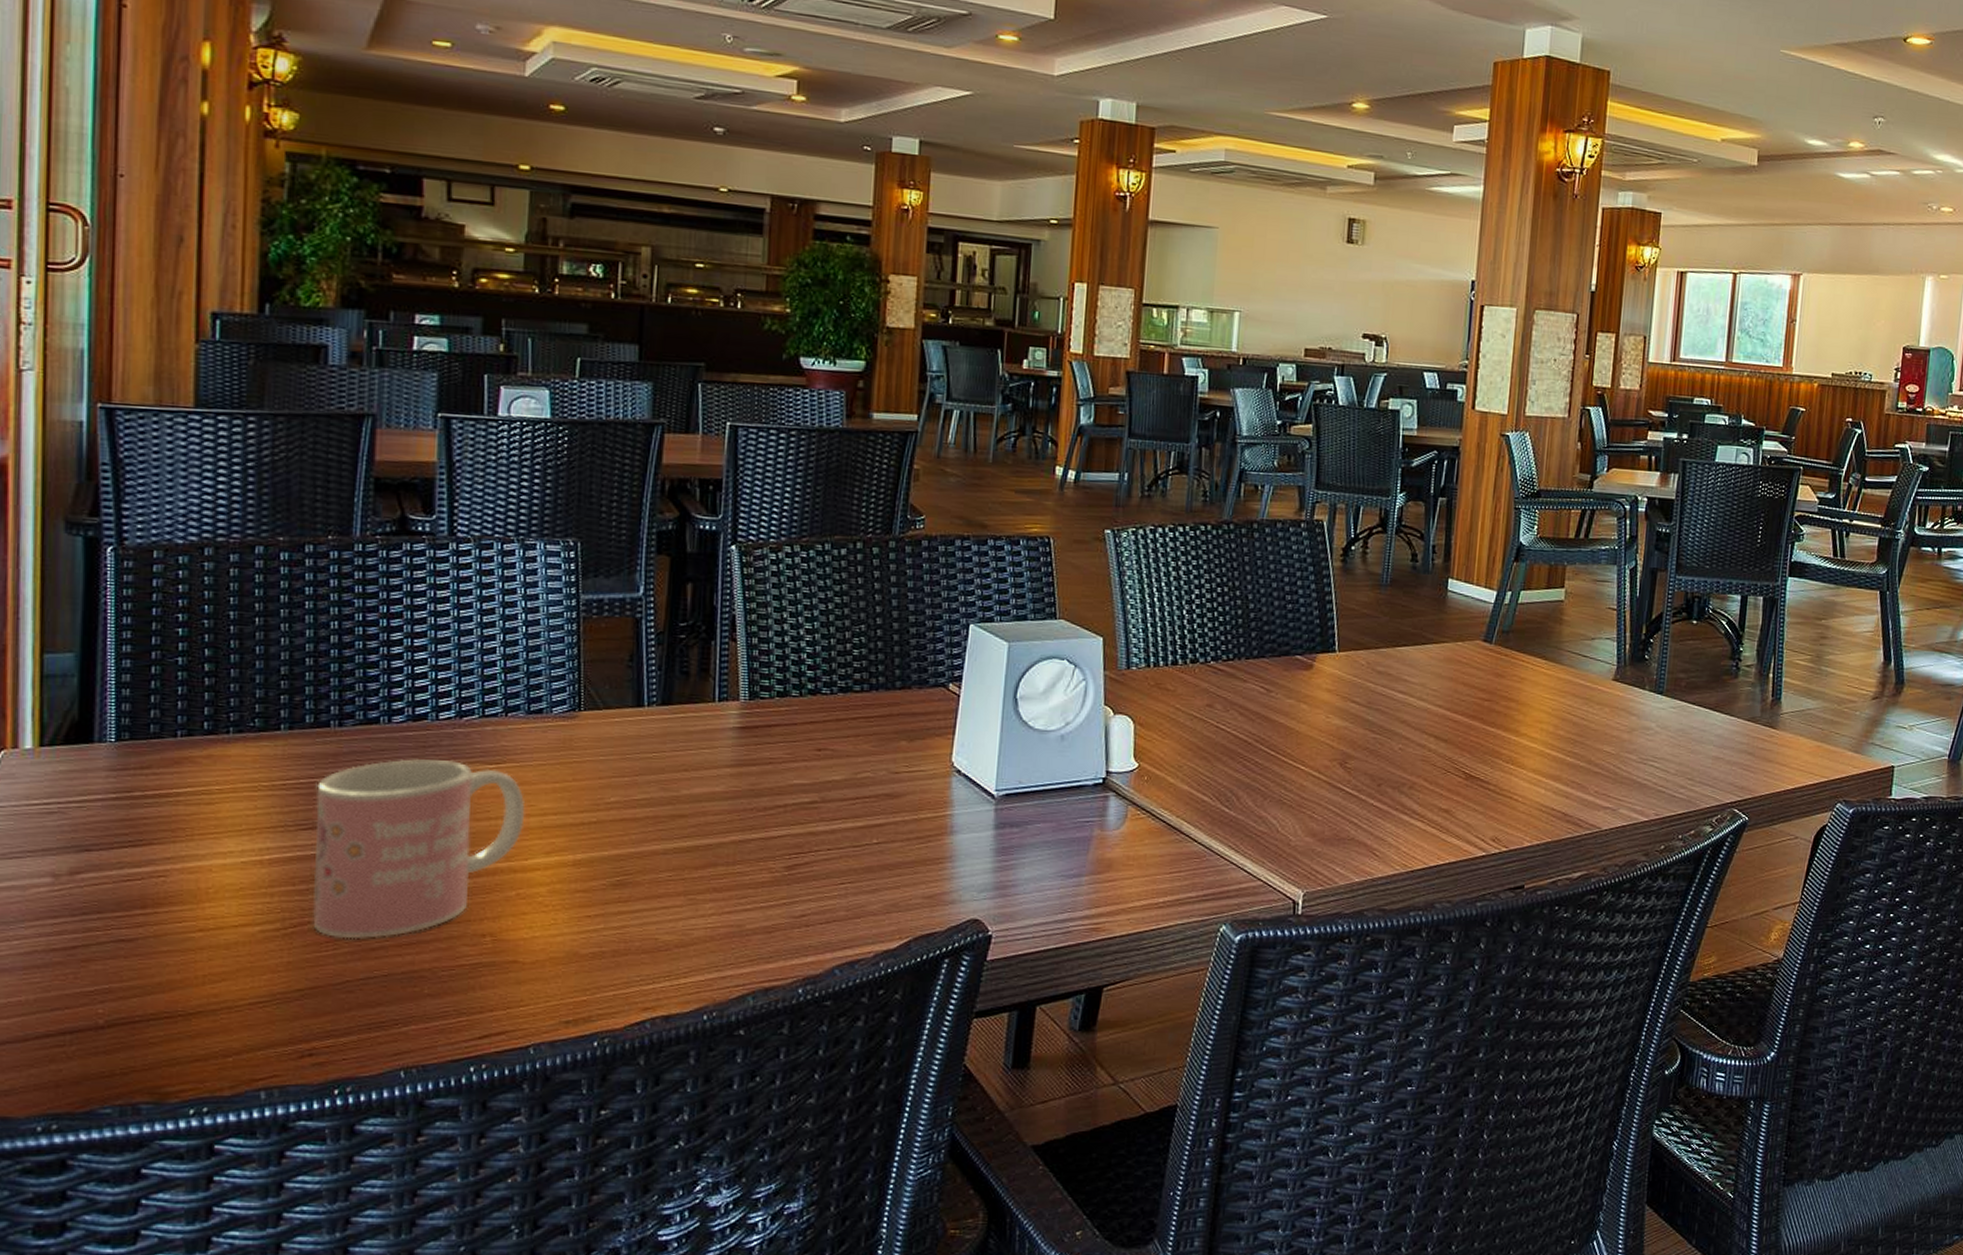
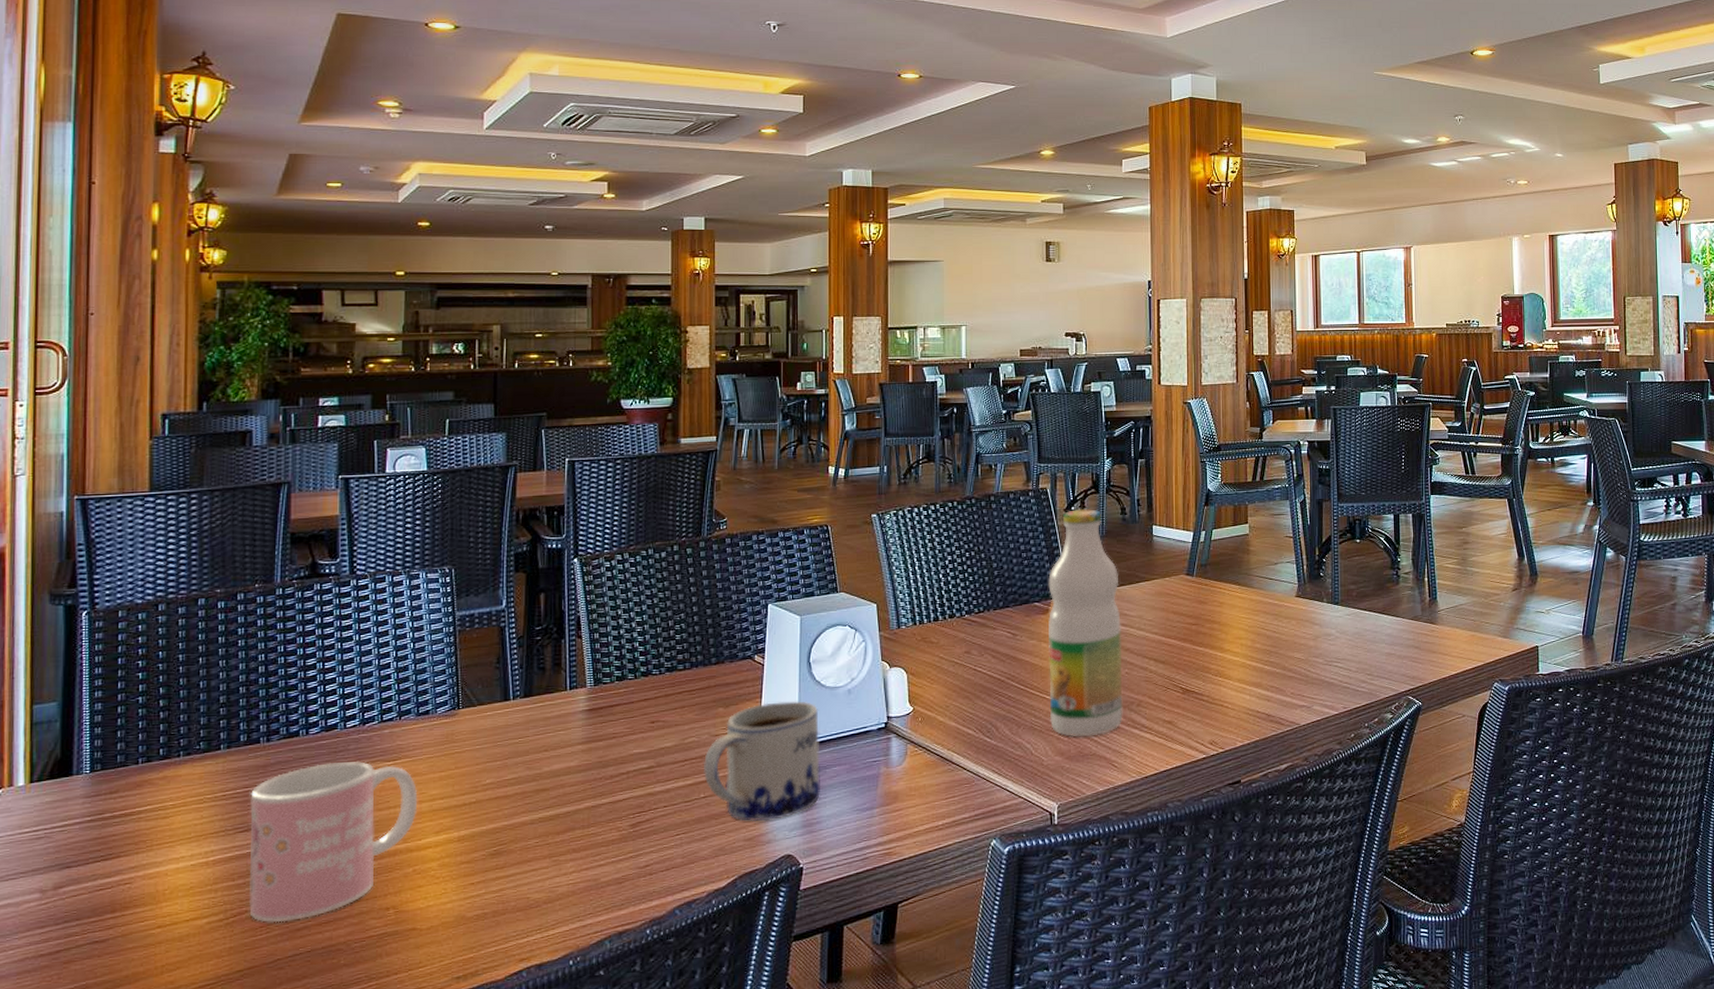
mug: none [878,740,1024,878] -> present [704,701,821,822]
bottle: none [1302,550,1401,818] -> present [1047,509,1123,737]

